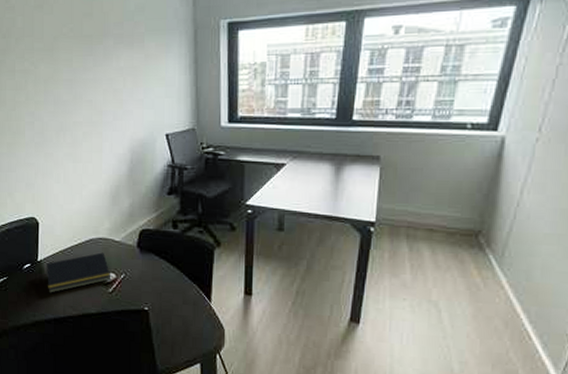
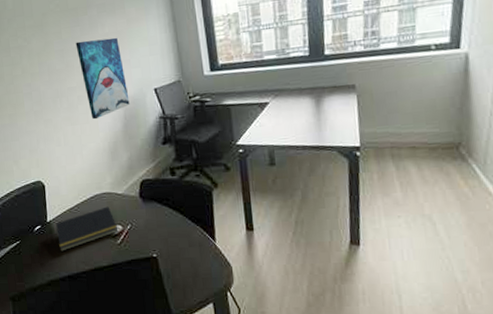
wall art: none [86,72,138,160] -> present [75,37,130,120]

